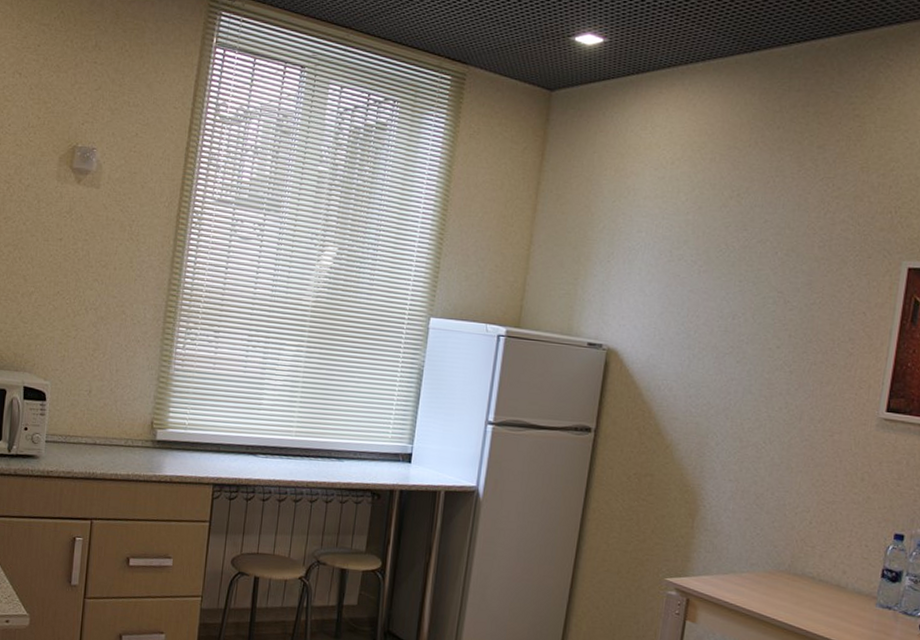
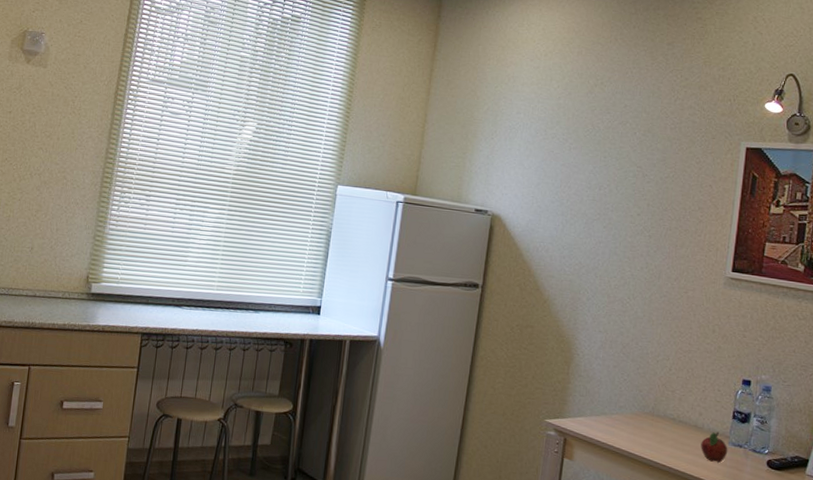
fruit: none [843,592,875,626] -> present [701,431,728,463]

